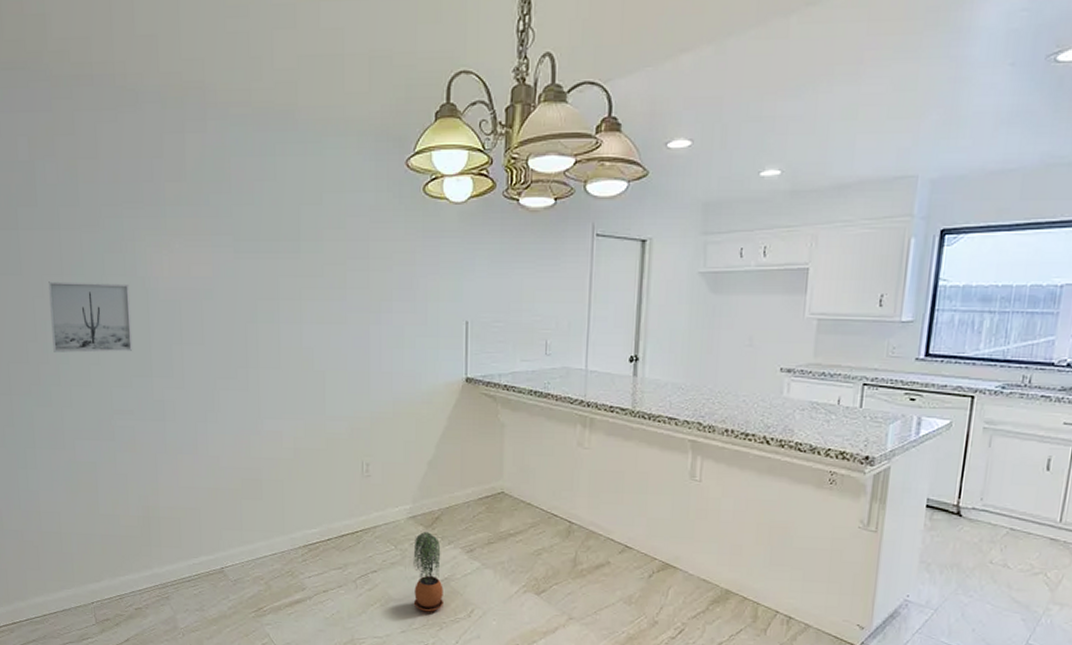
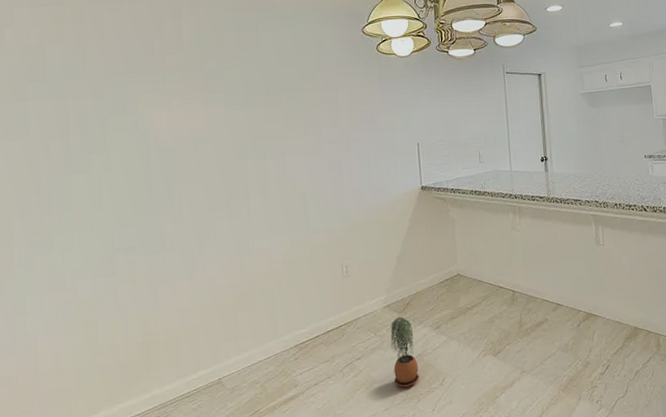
wall art: present [48,281,133,353] -> none [54,138,134,203]

